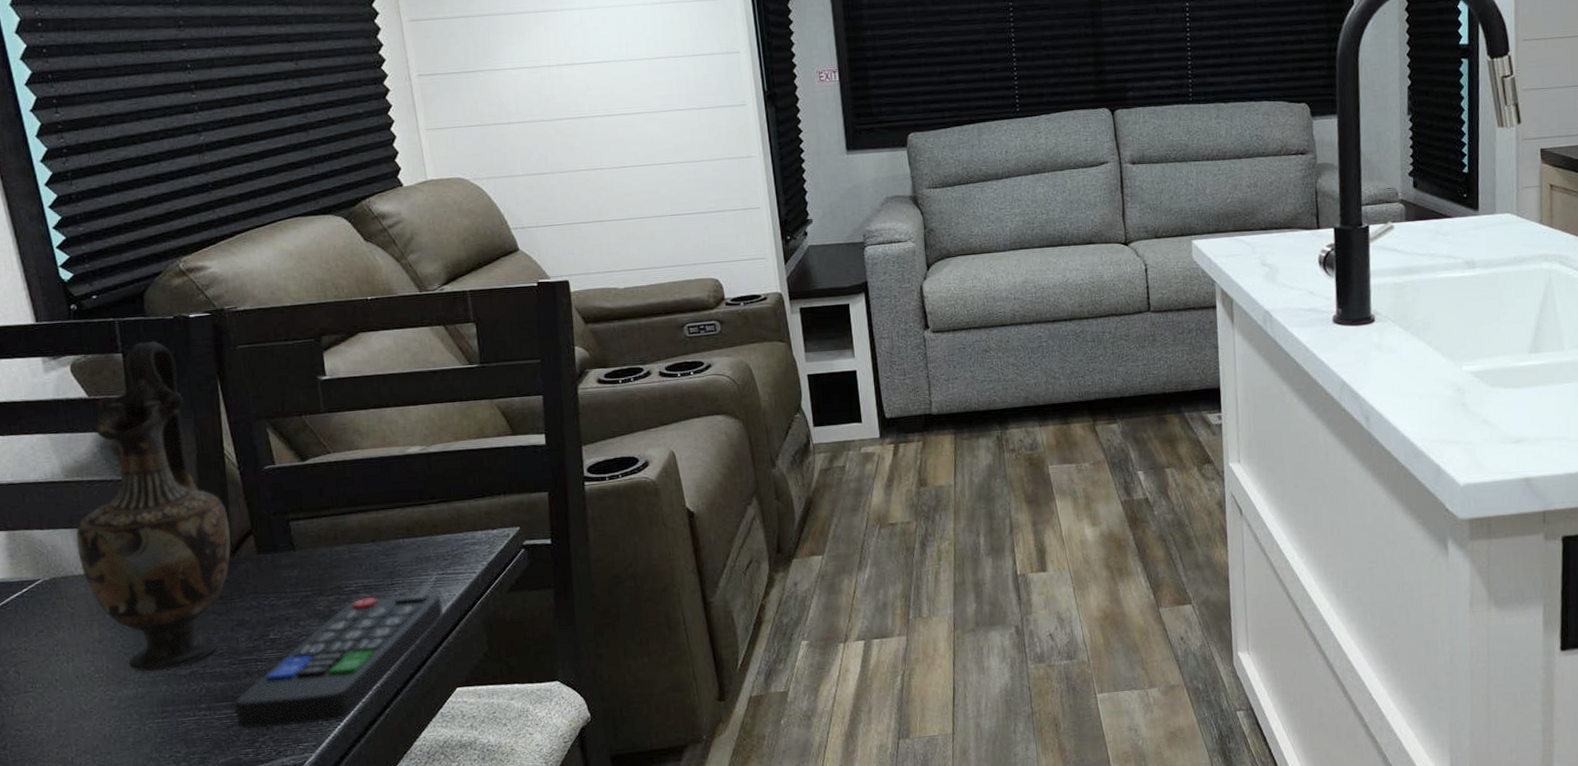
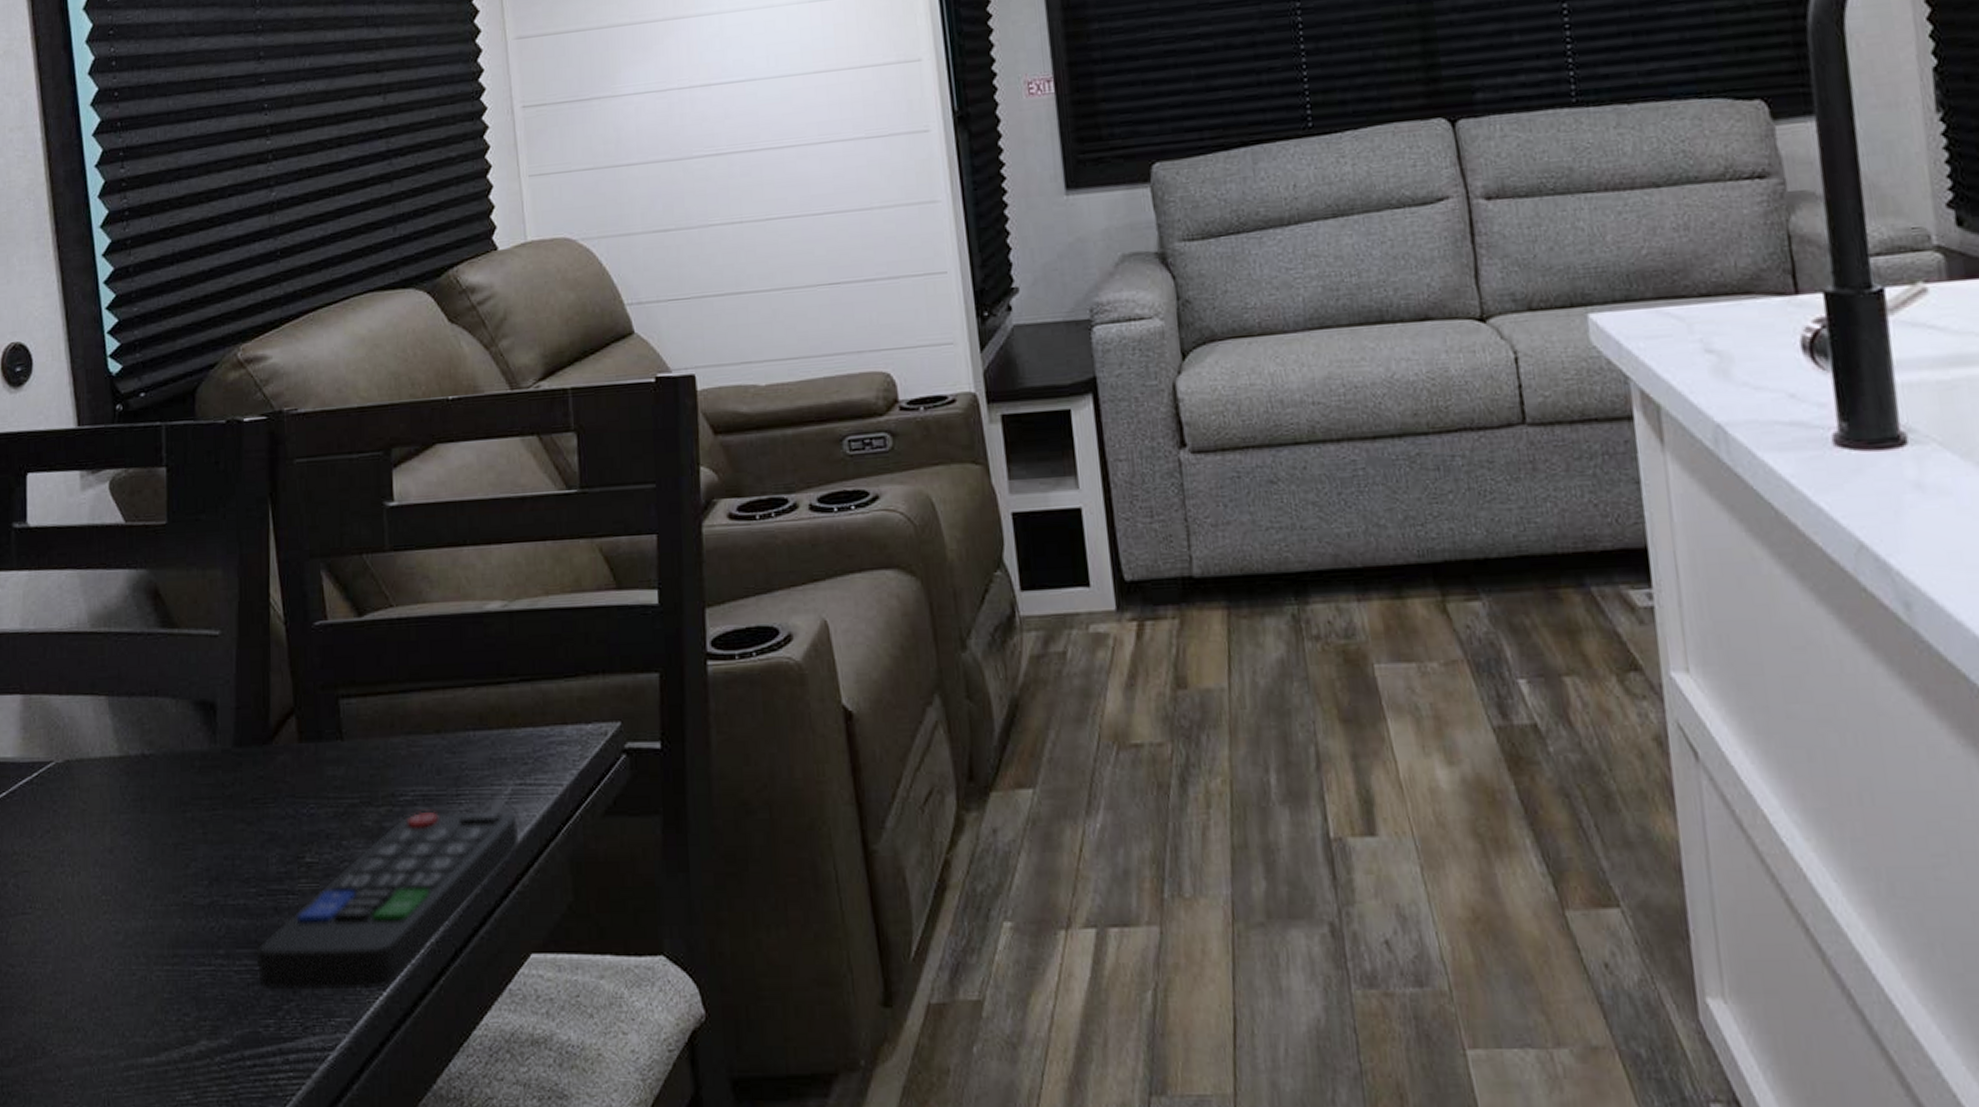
vase: present [75,340,231,672] -> none [96,451,270,897]

